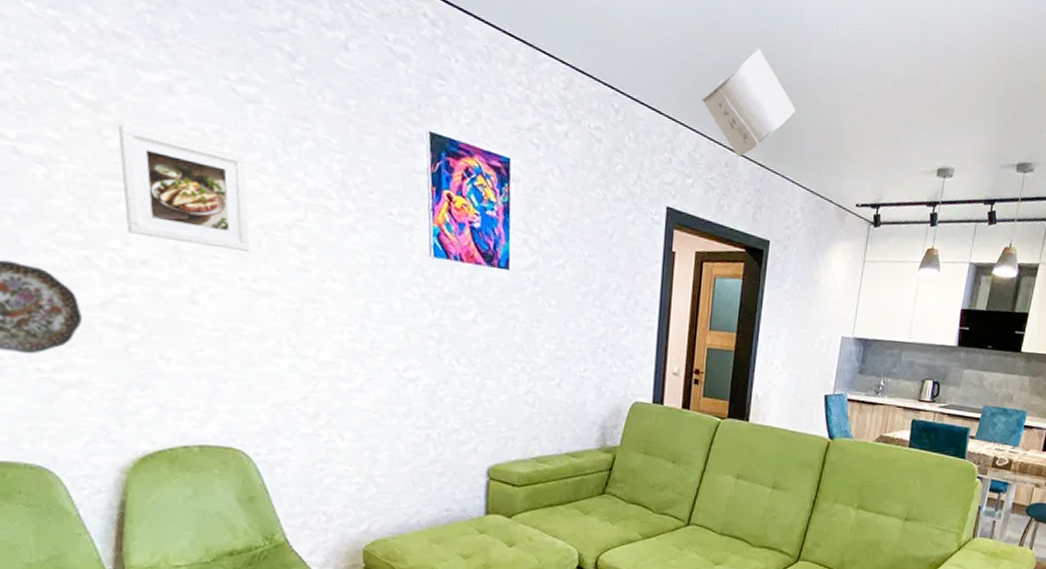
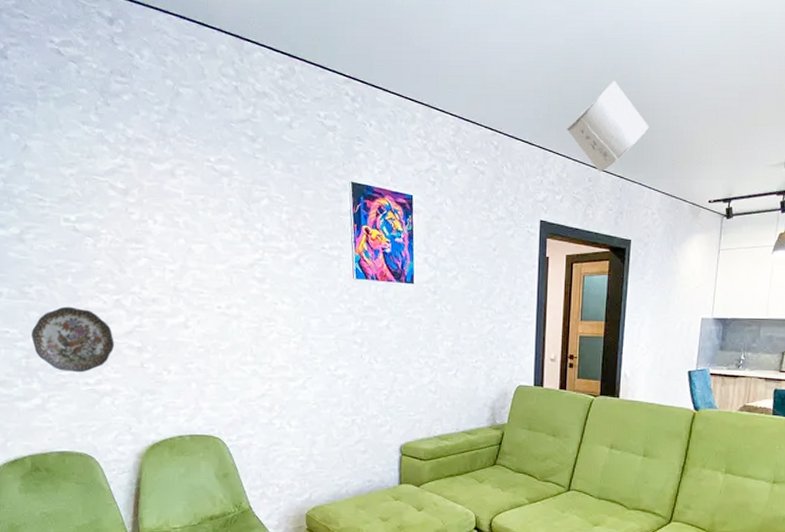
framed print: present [117,123,251,252] -> none [138,202,225,286]

